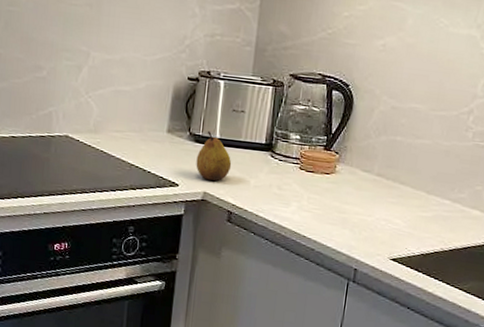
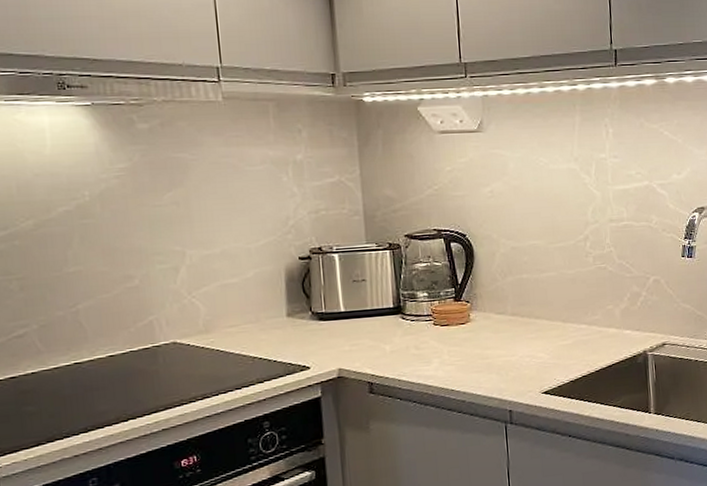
fruit: present [196,130,232,181] -> none [324,306,363,356]

